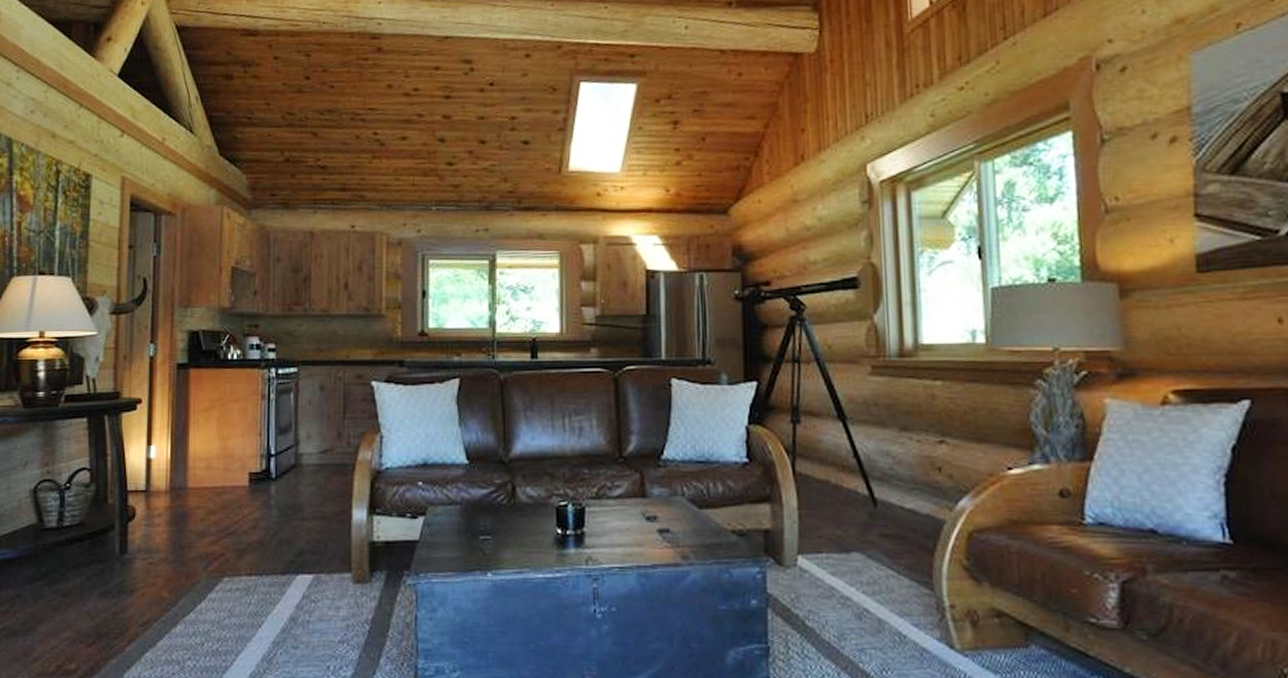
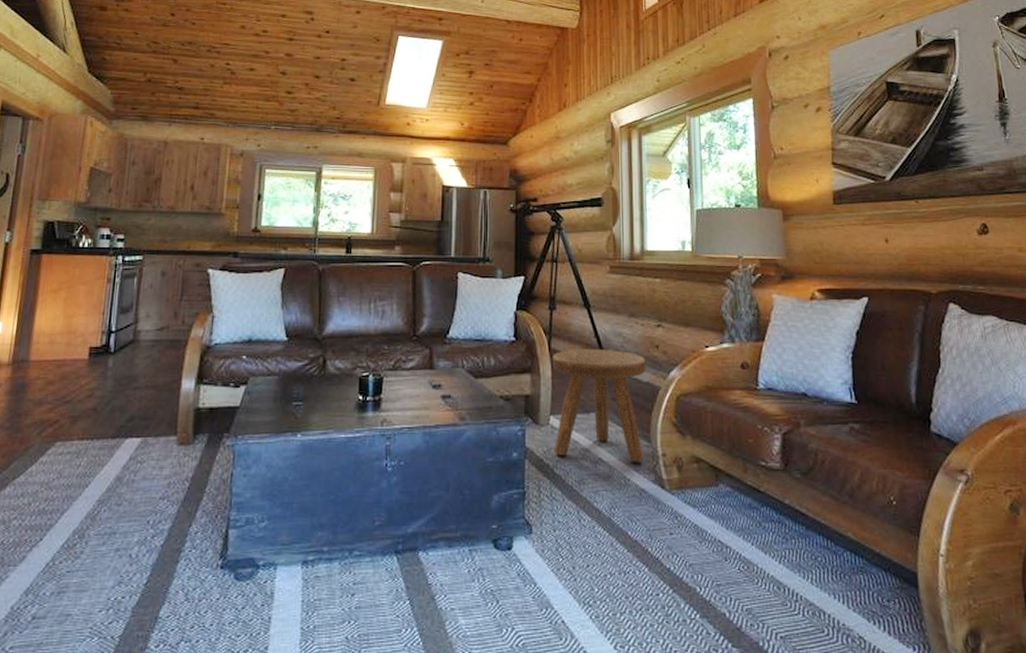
stool: none [798,471,925,616] -> present [553,348,646,463]

